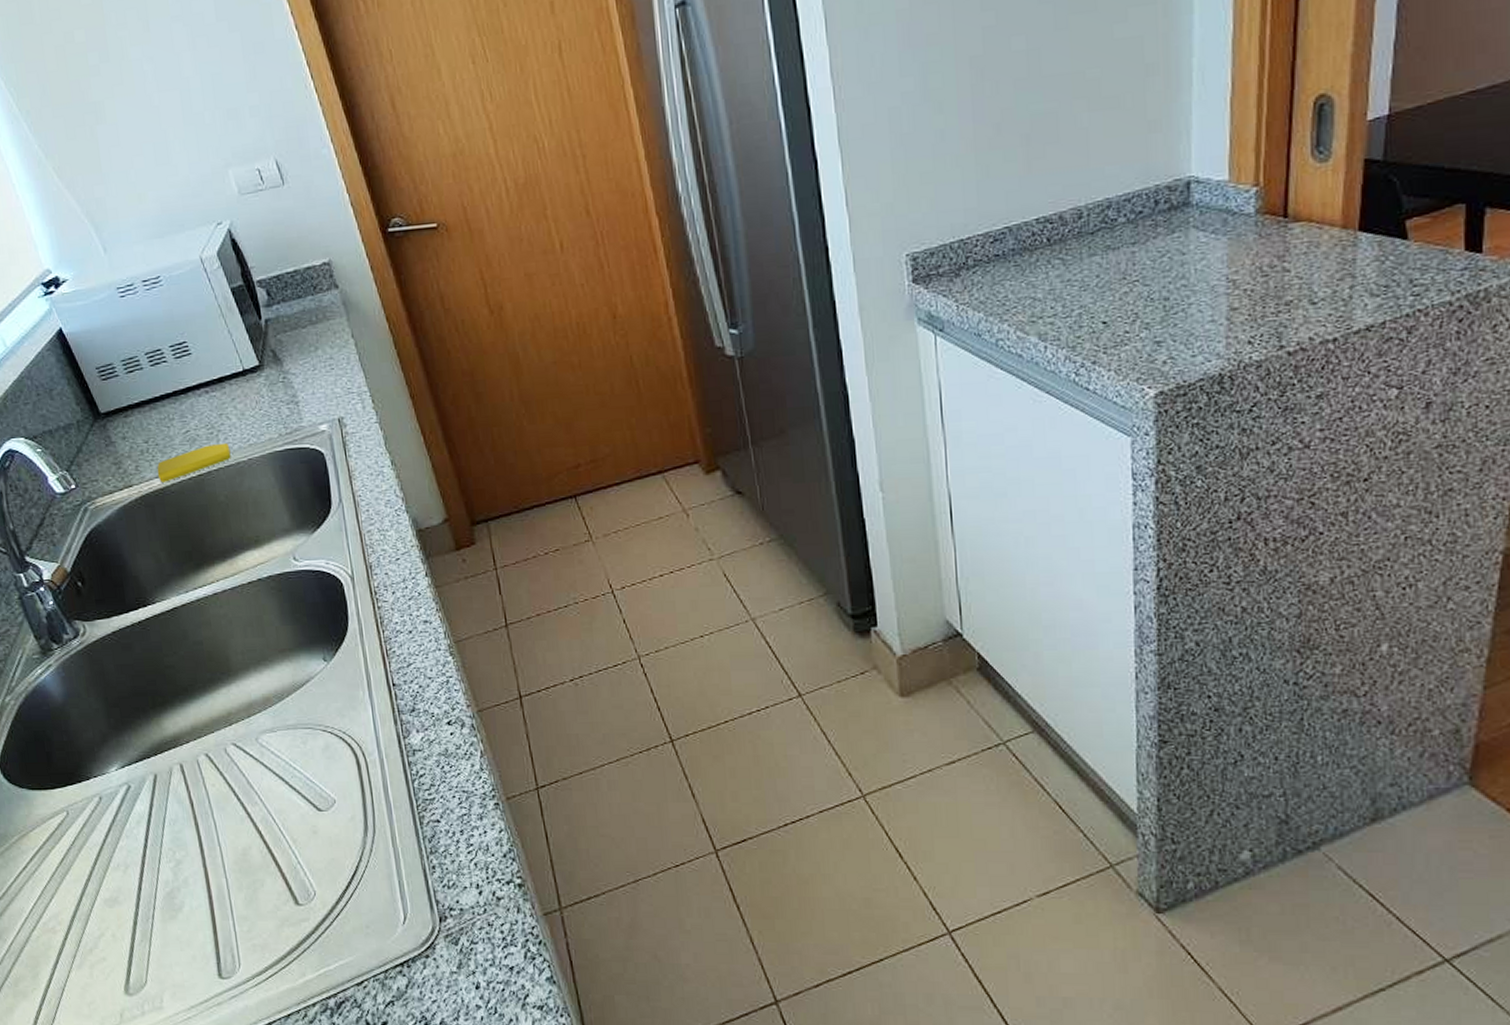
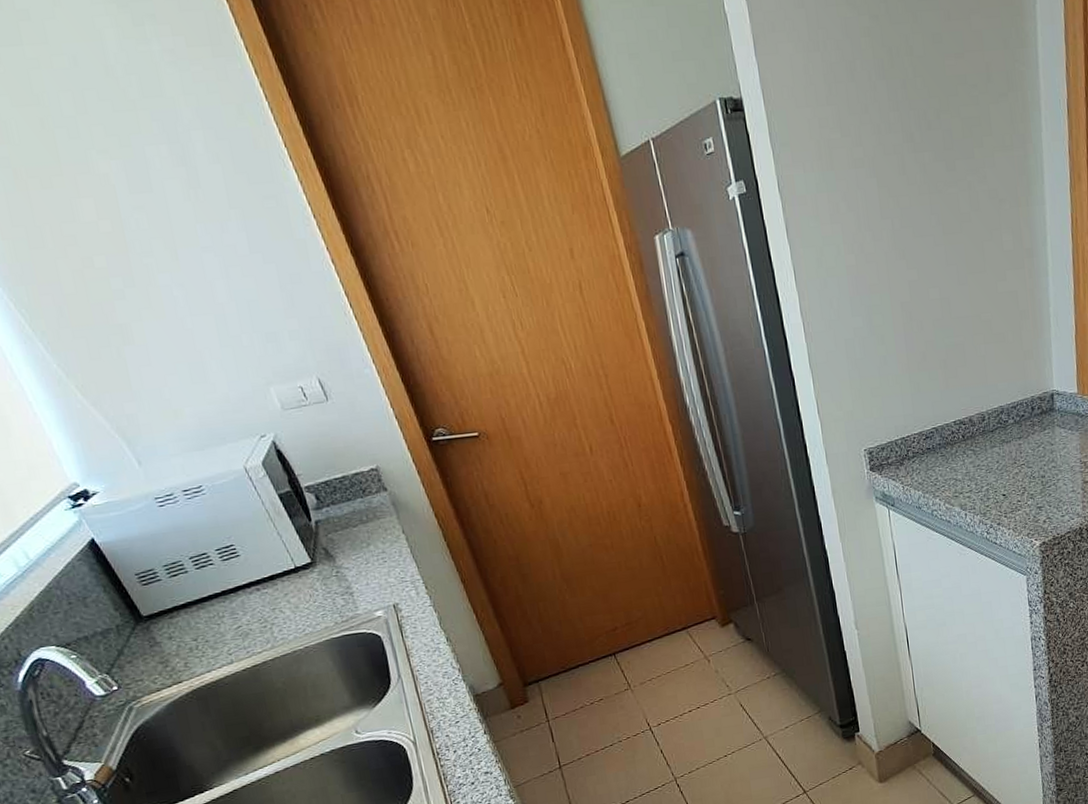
sponge: present [157,442,231,483] -> none [208,634,287,676]

